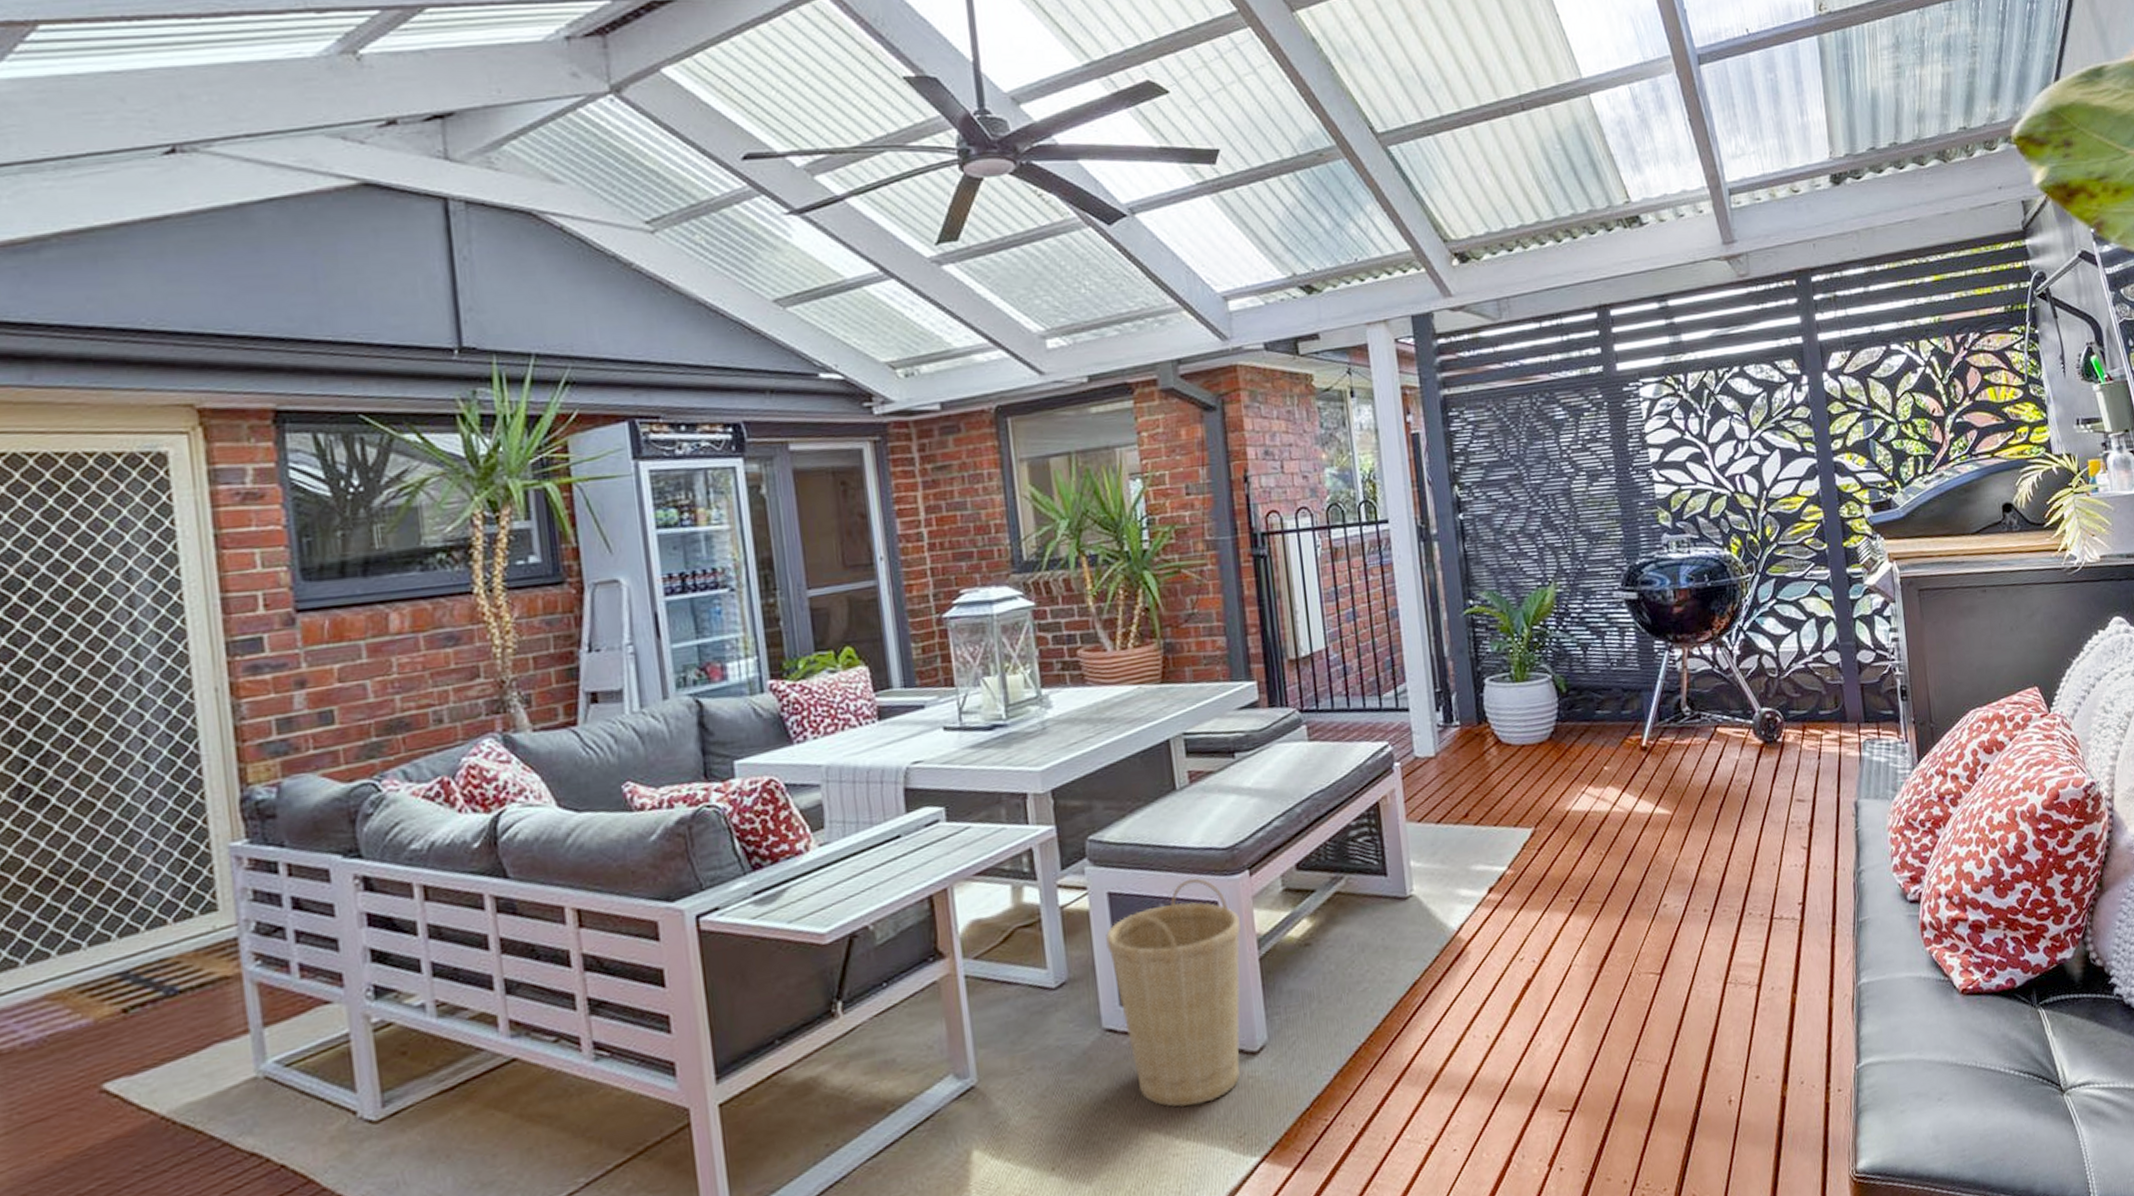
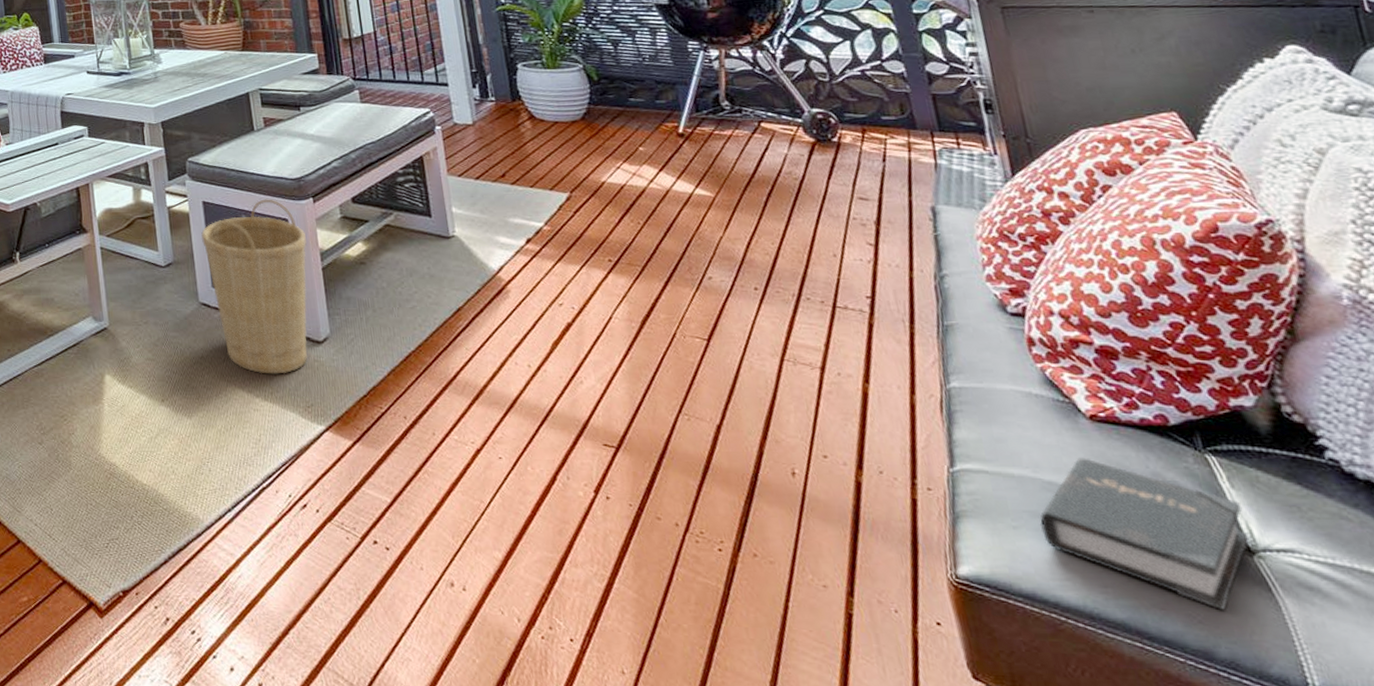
hardback book: none [1921,1031,2062,1150] -> present [1040,458,1249,611]

